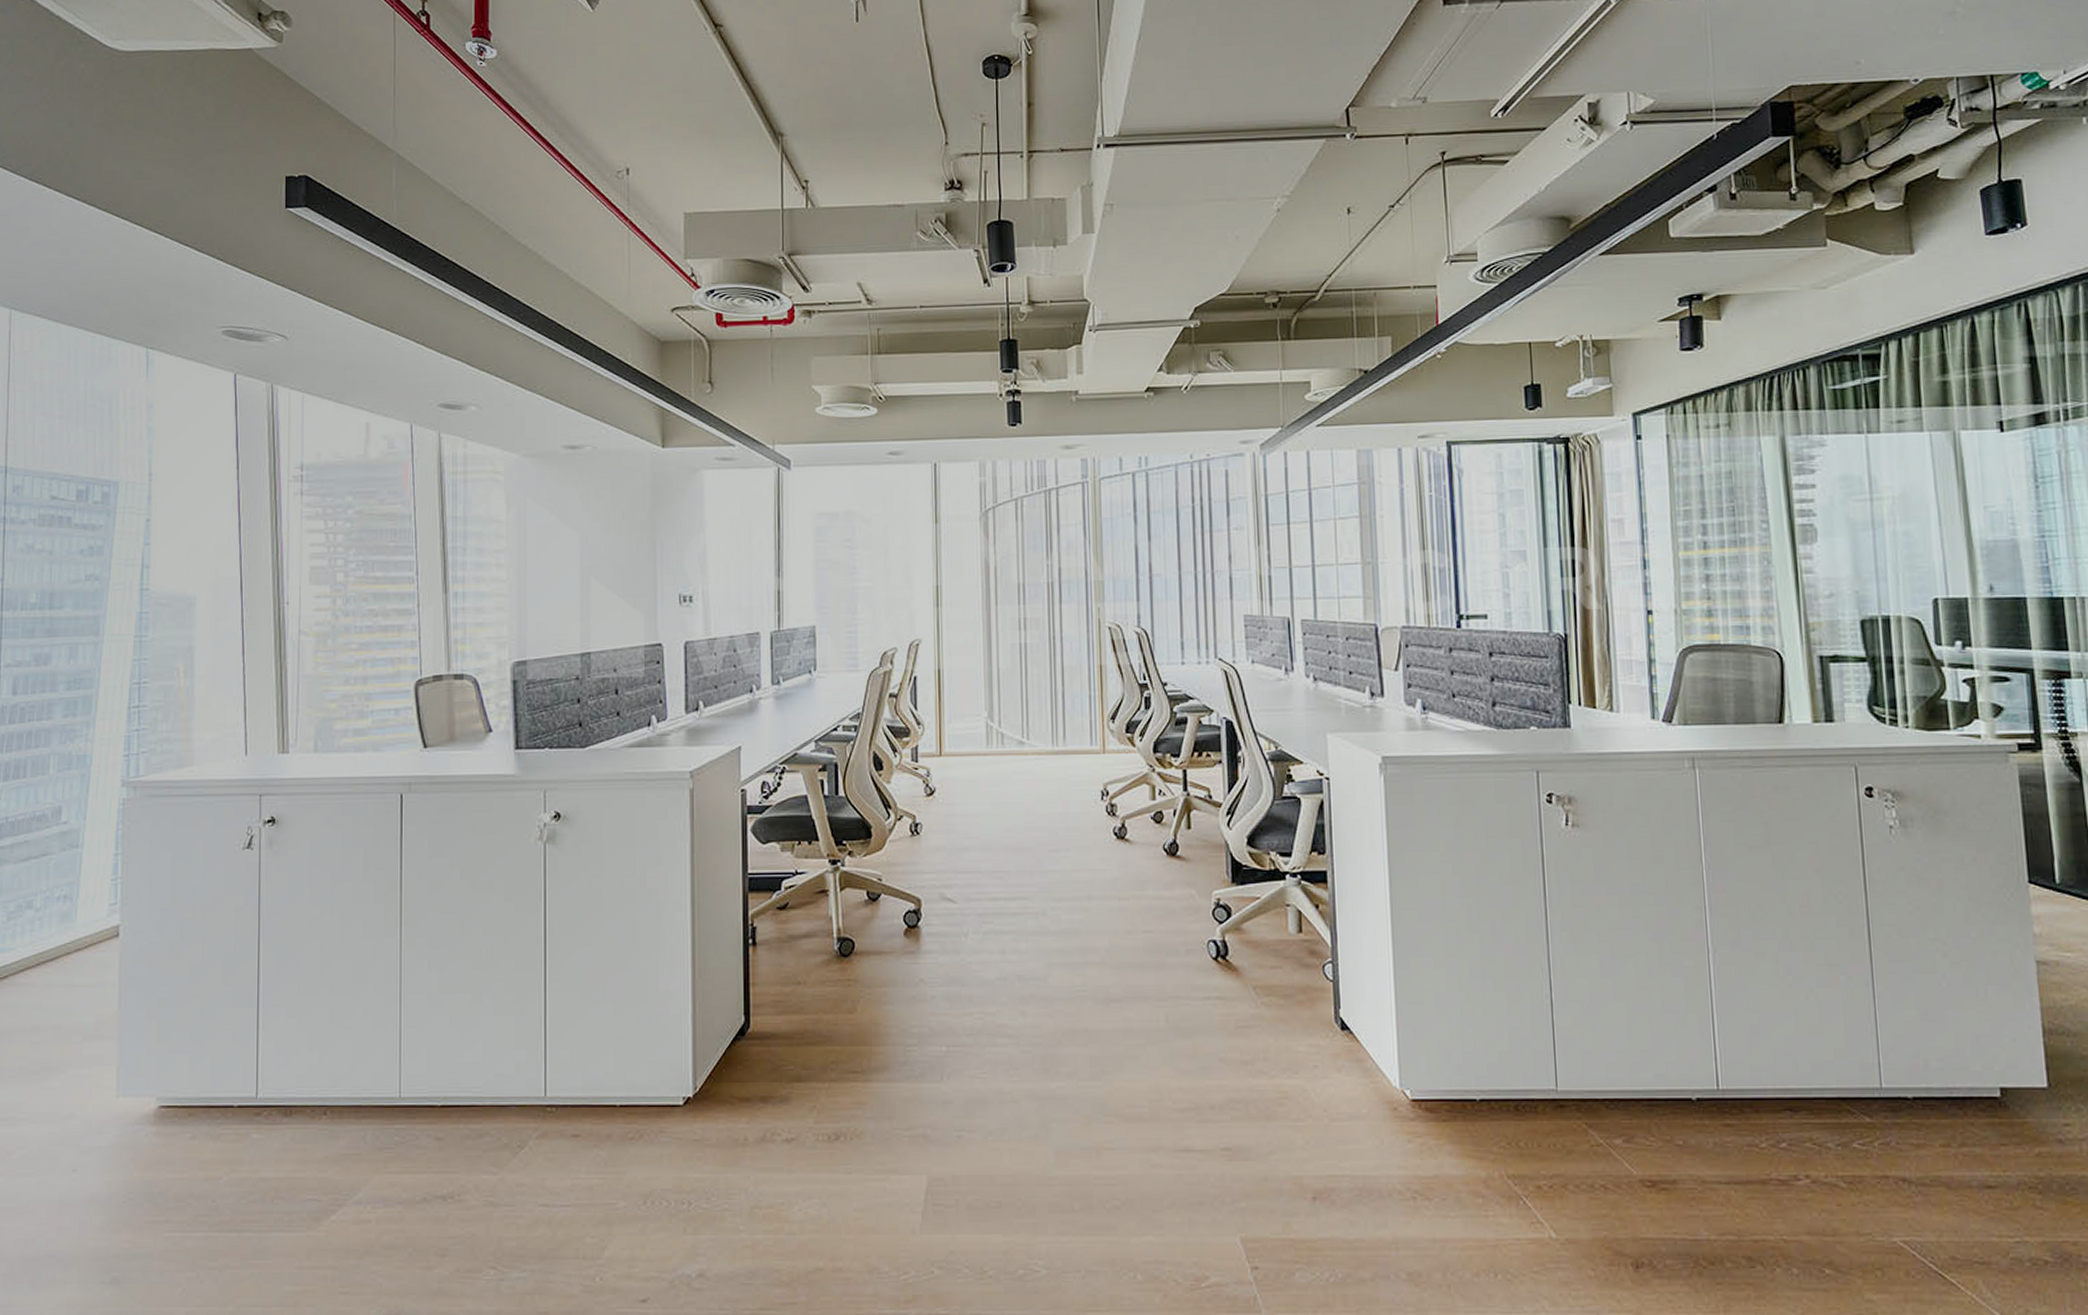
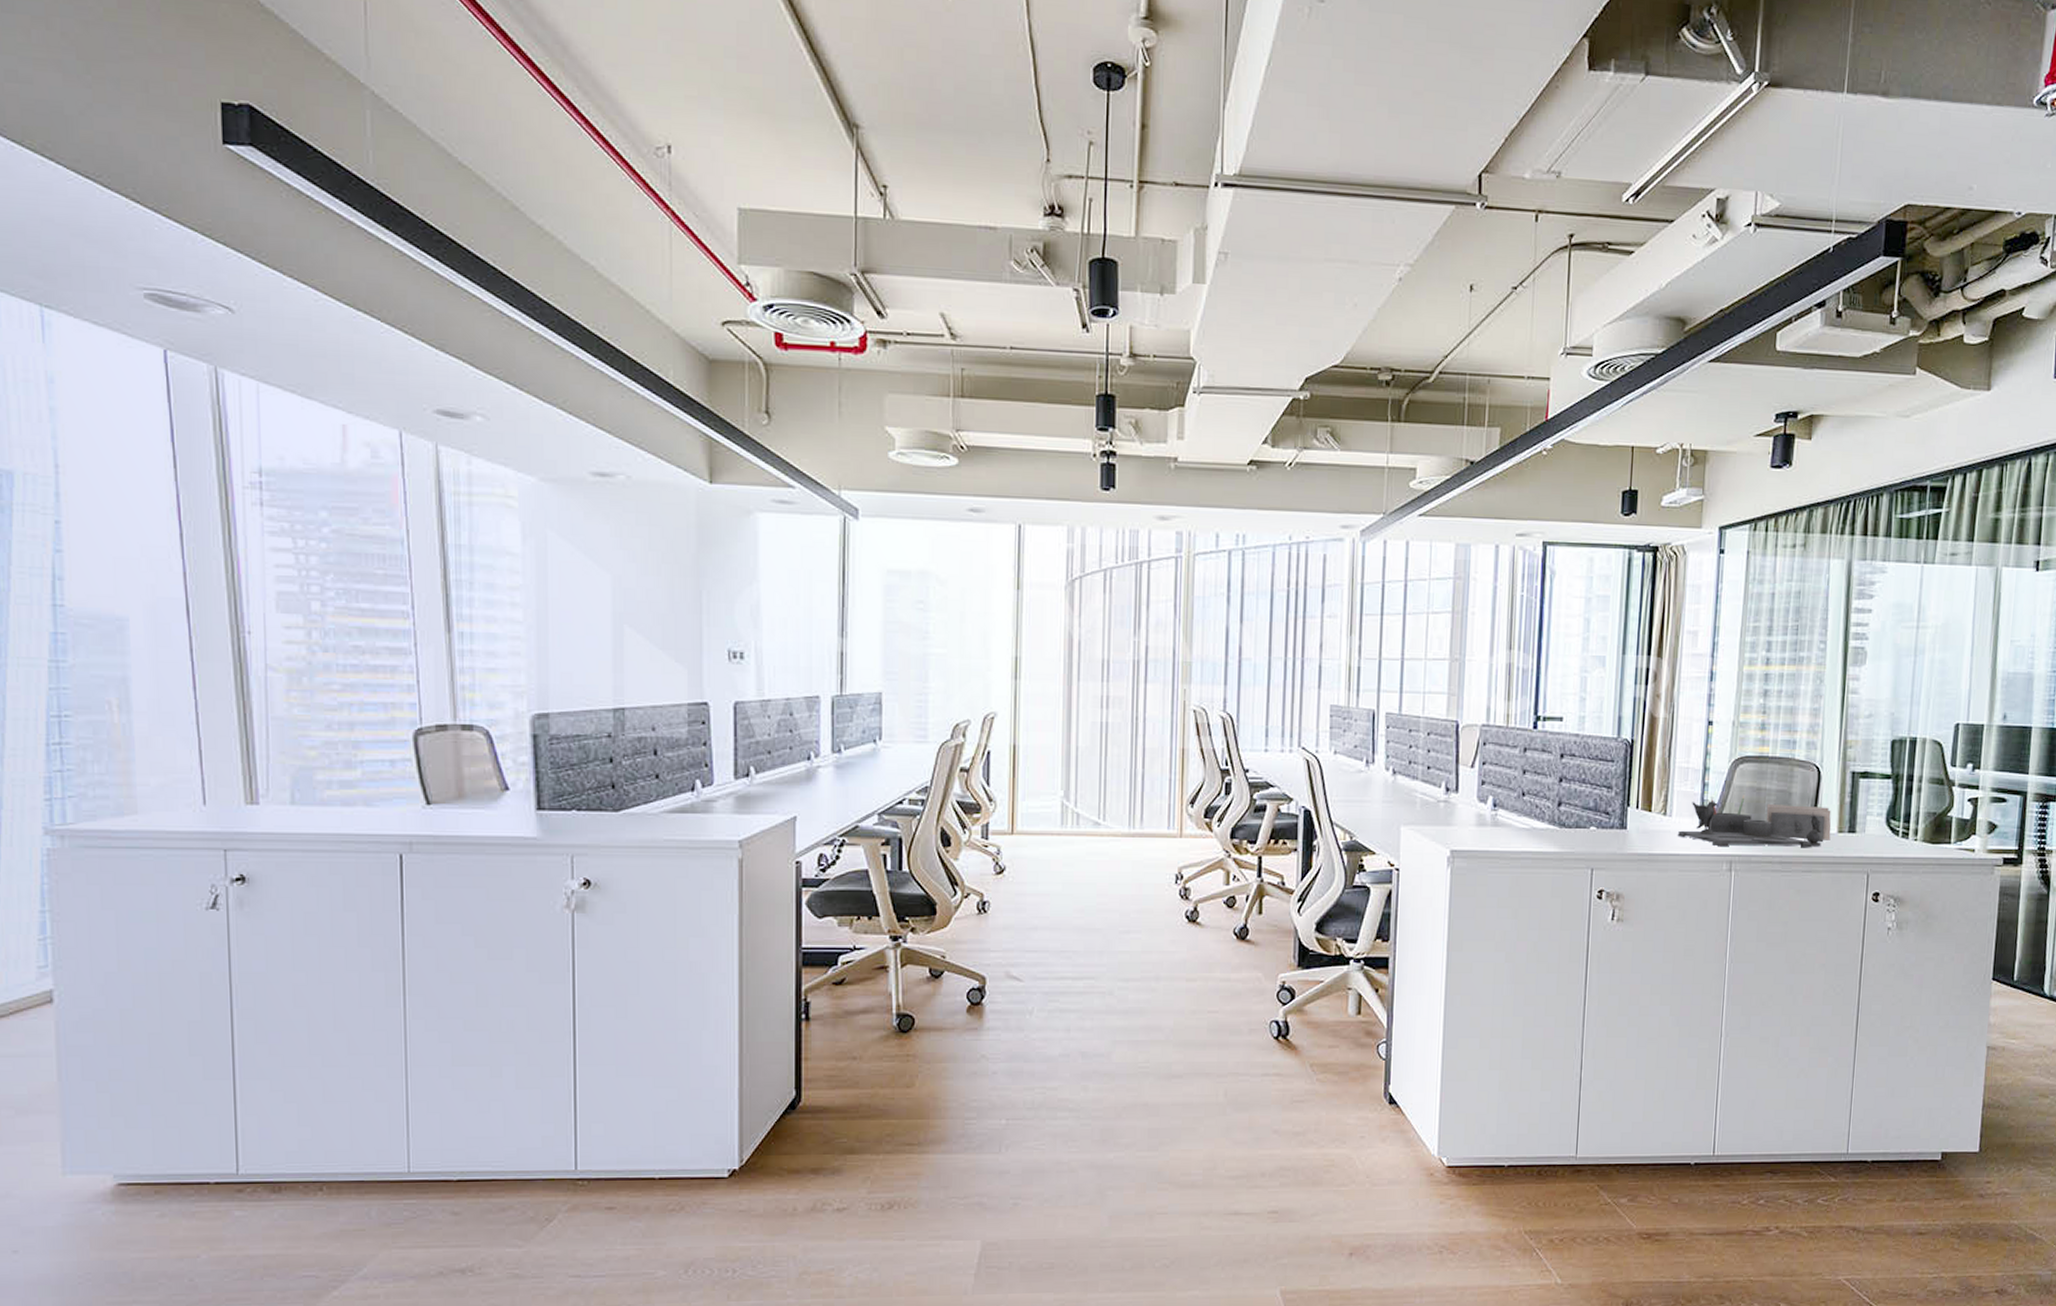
desk organizer: none [1628,686,1805,742] -> present [1677,795,1831,848]

